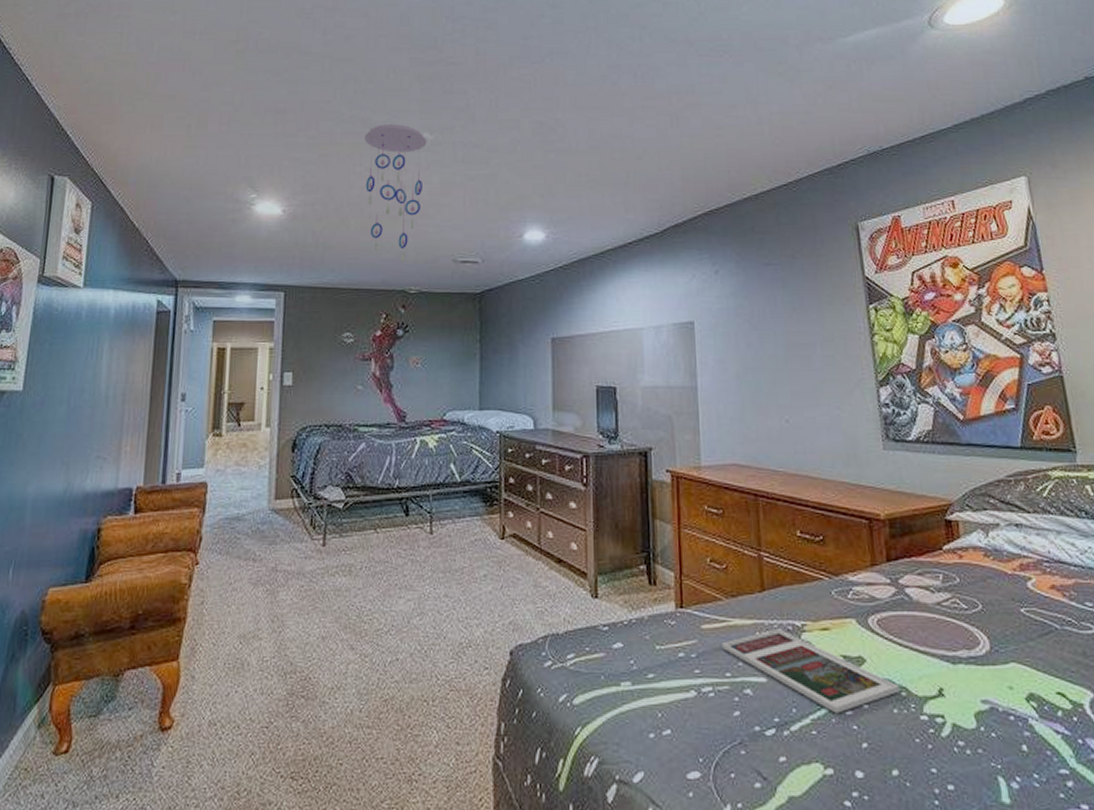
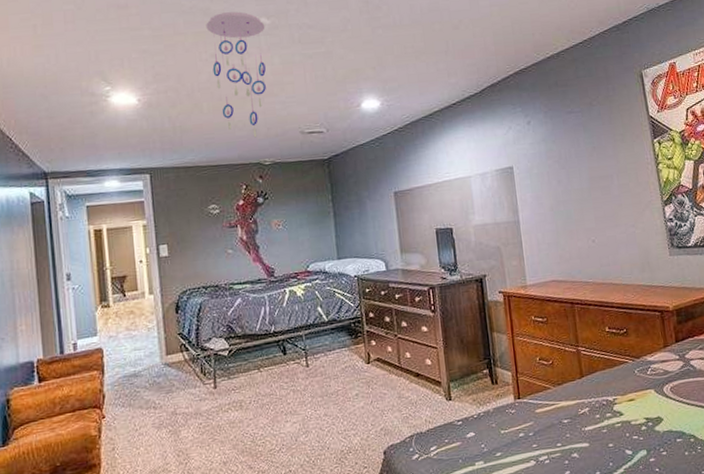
comic book: present [722,629,900,714] -> none [552,404,690,462]

